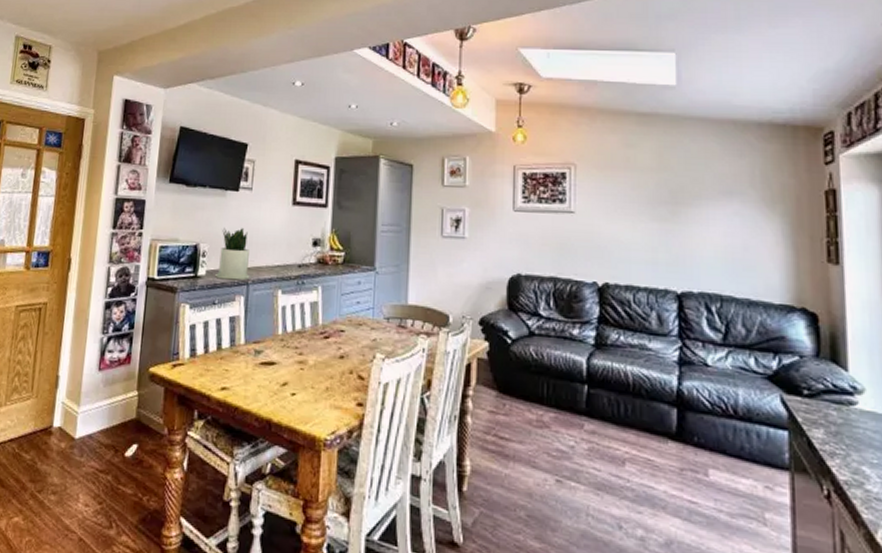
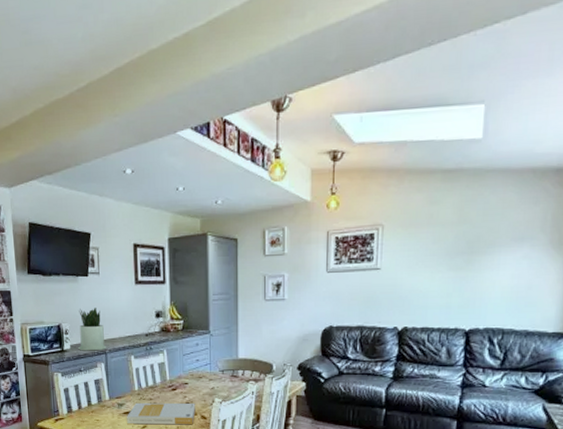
book: none [263,350,352,387] -> present [127,402,196,425]

